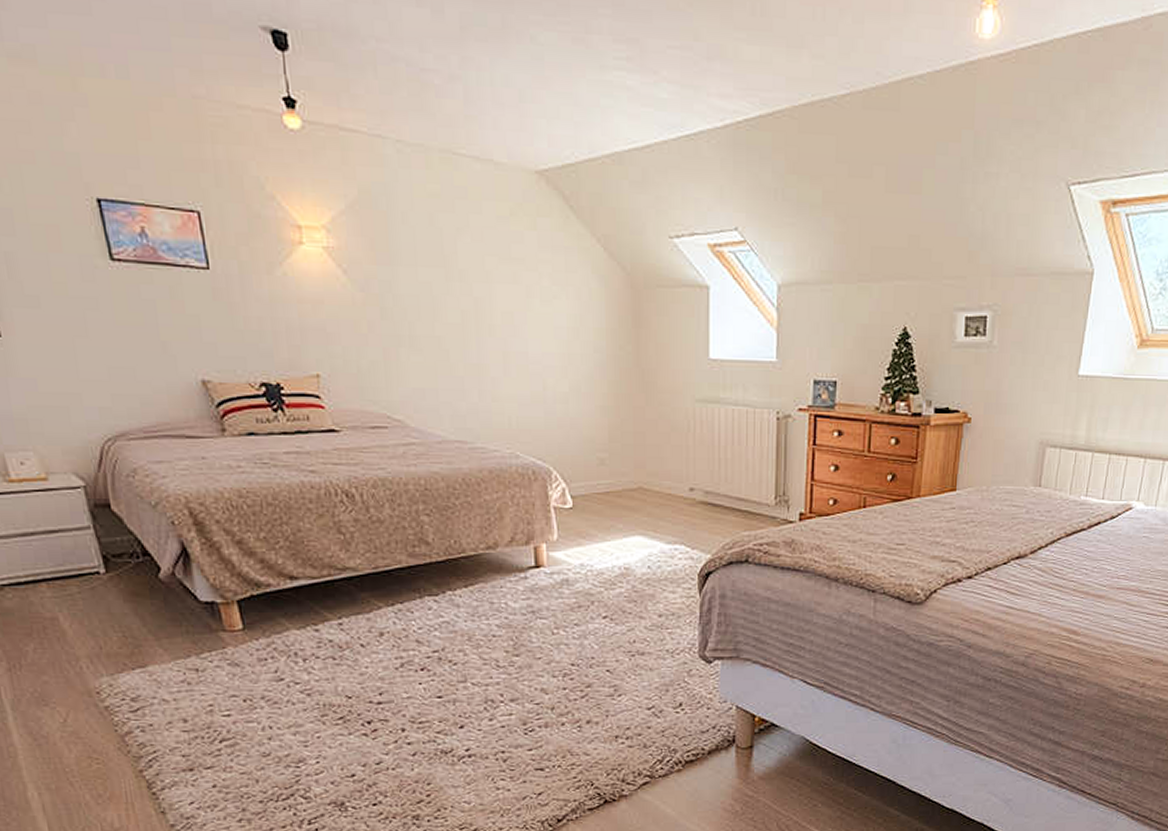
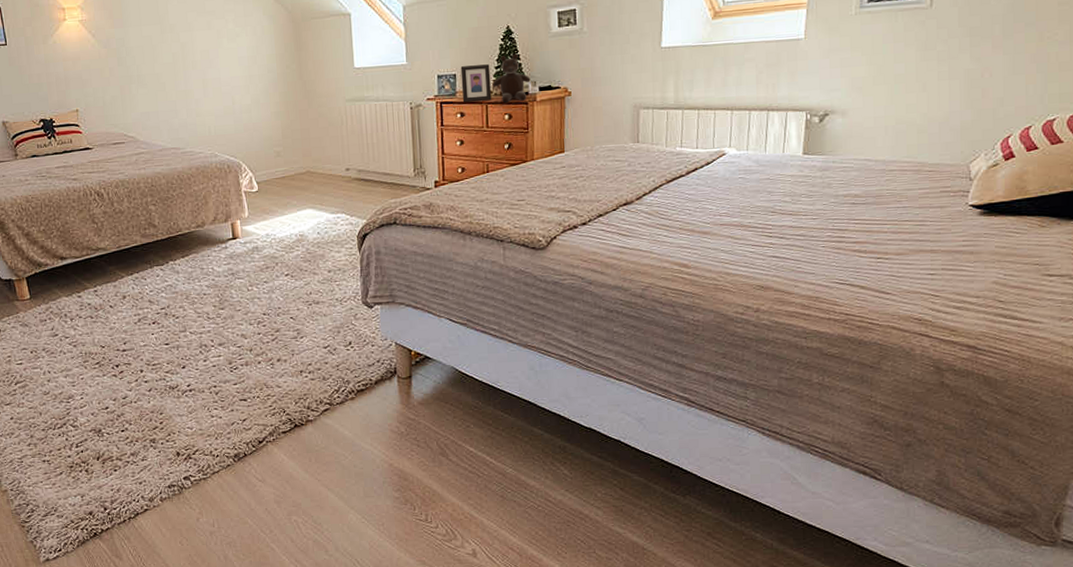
picture frame: none [842,372,879,420] -> present [460,64,492,103]
teddy bear: none [879,363,926,425] -> present [492,53,531,104]

